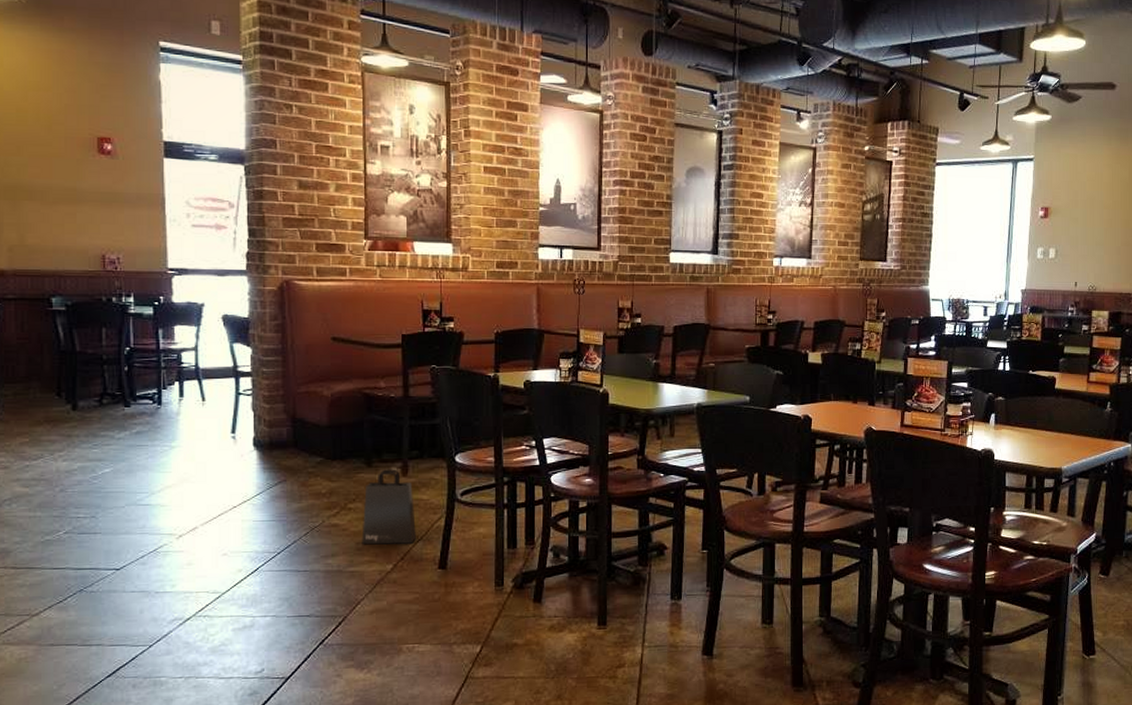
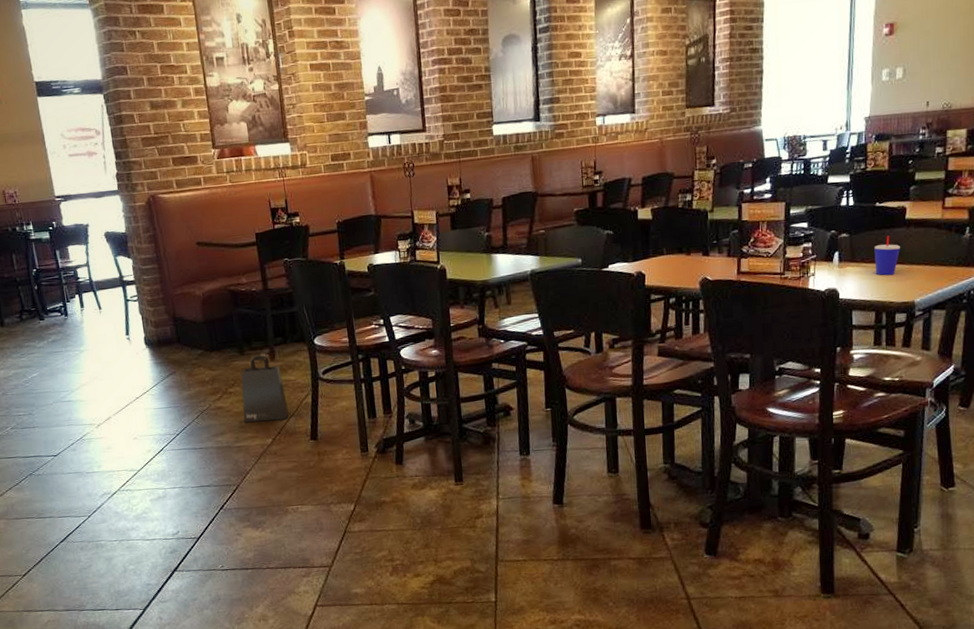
beverage cup: none [1027,403,1051,441] -> present [874,236,901,276]

